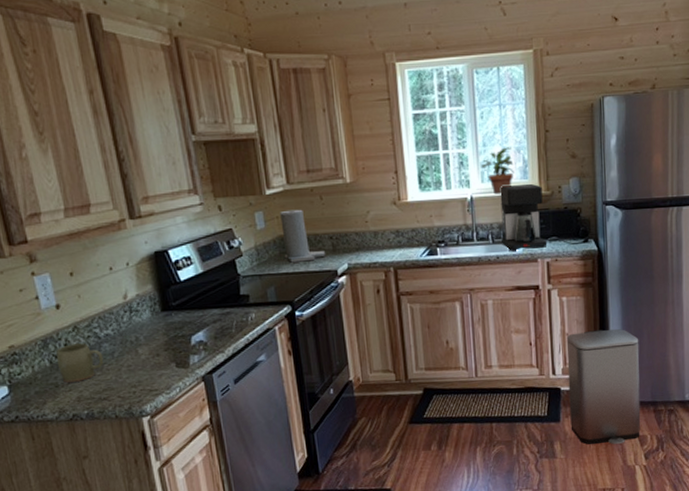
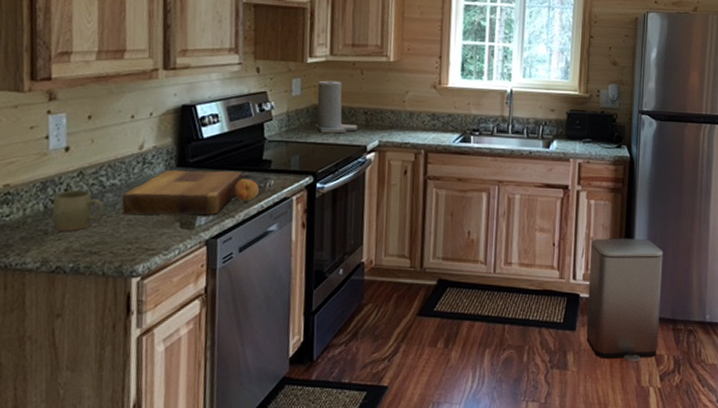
cutting board: none [117,309,226,362] -> present [122,170,244,216]
fruit: none [218,314,243,337] -> present [233,178,260,202]
potted plant: present [481,147,514,195] -> none [525,47,556,91]
coffee maker: present [500,183,548,250] -> none [536,83,581,148]

